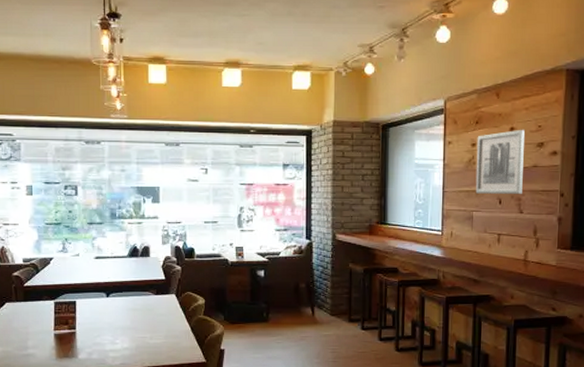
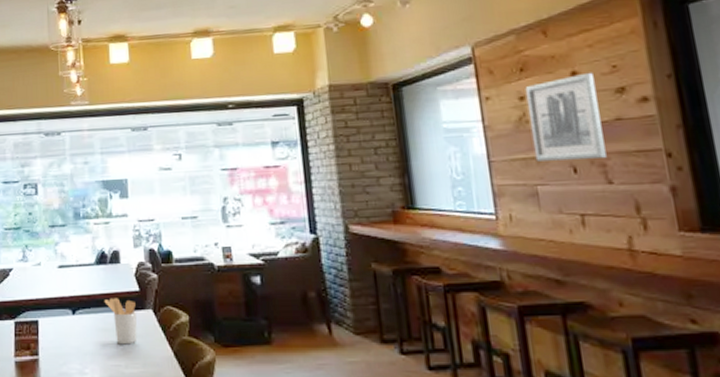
utensil holder: none [135,285,162,321] -> present [104,298,138,345]

